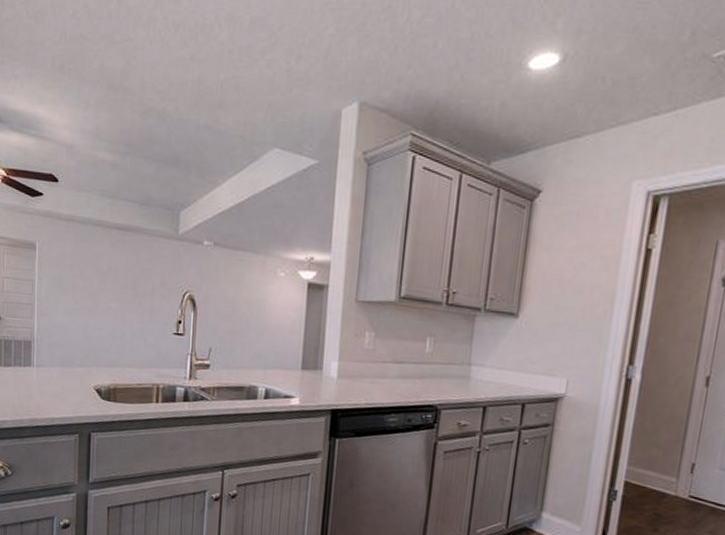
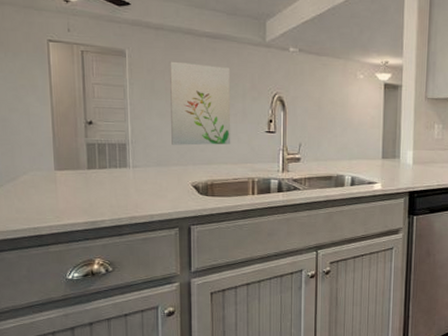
wall art: none [76,254,140,346] -> present [170,61,231,146]

